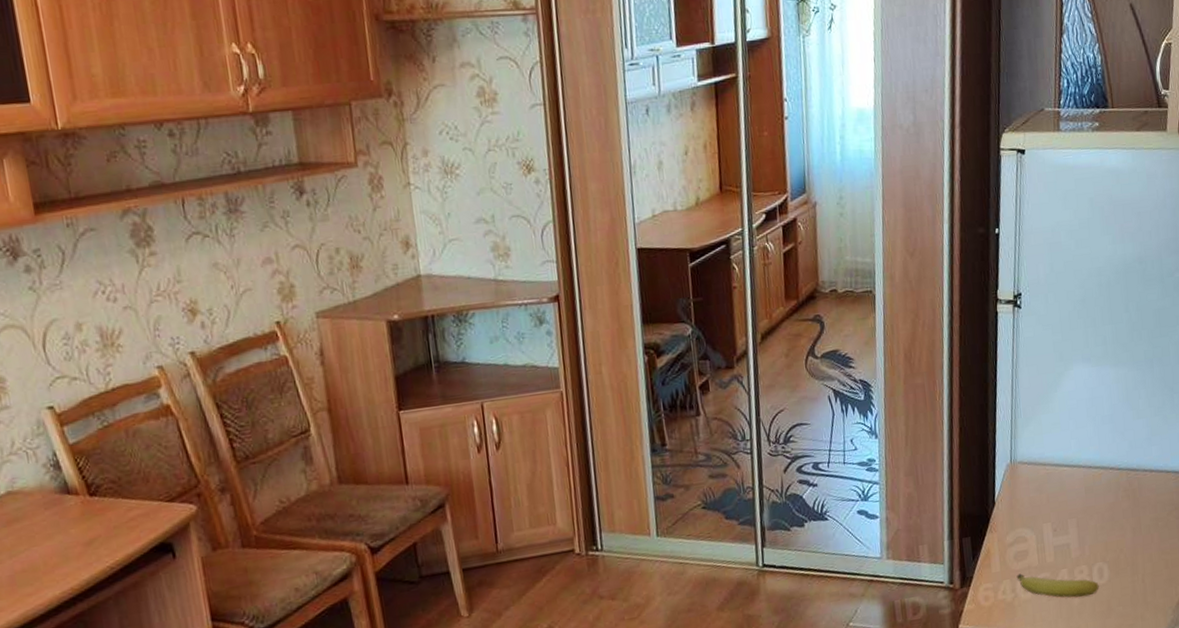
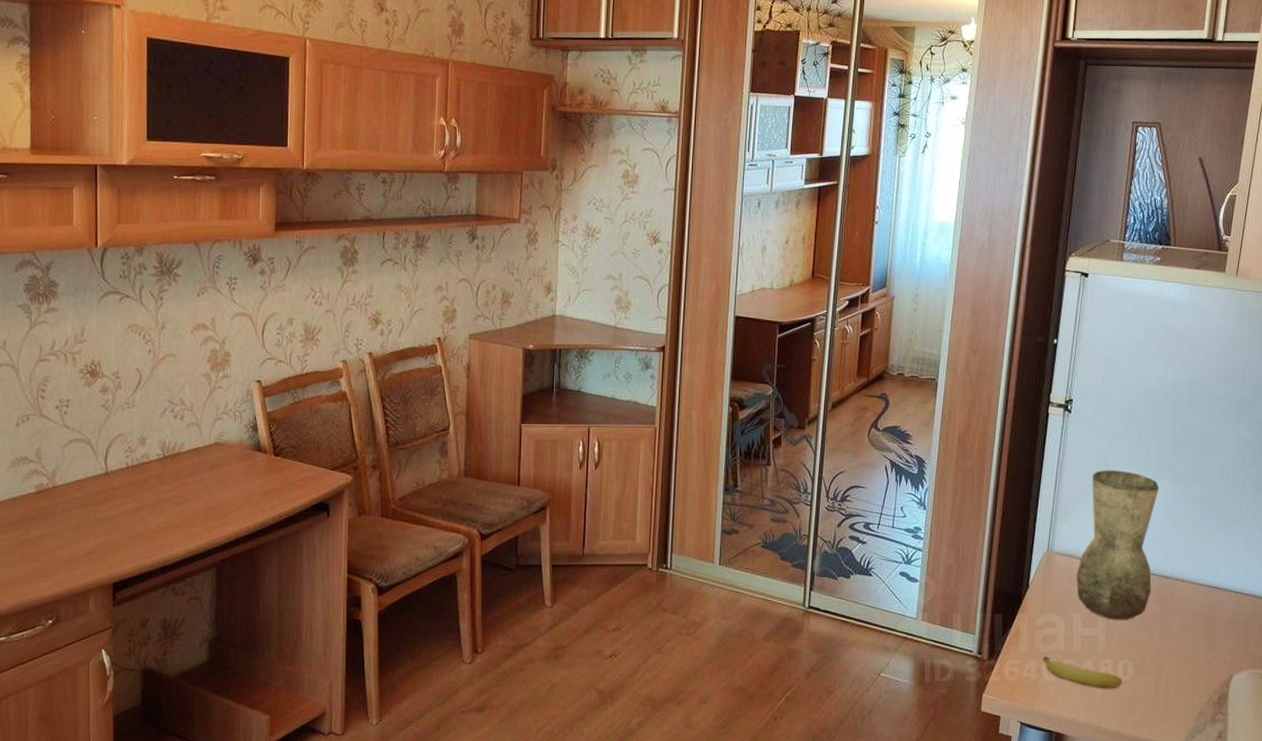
vase: none [1043,363,1120,524] -> present [1077,470,1160,620]

